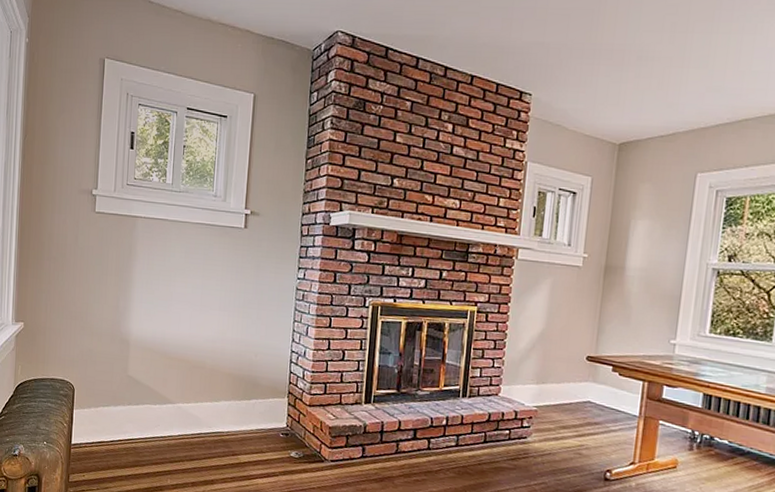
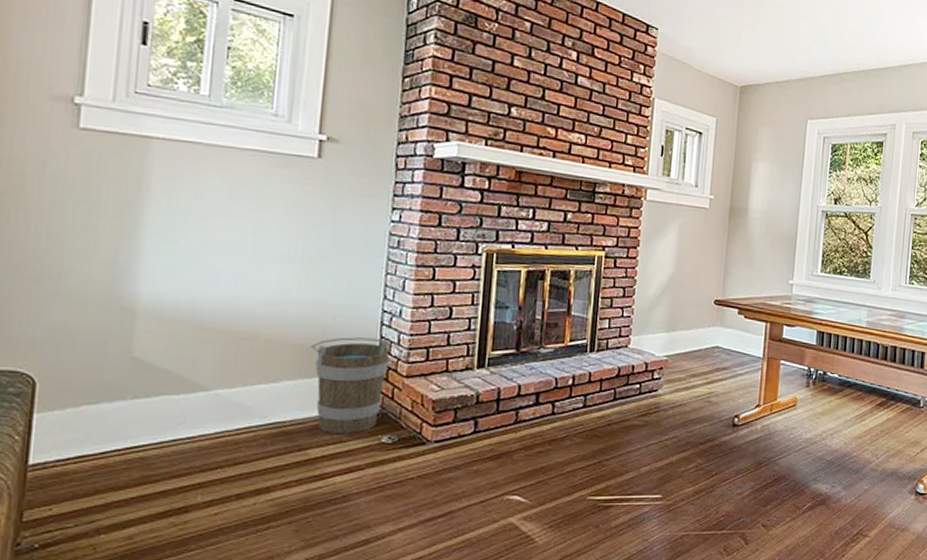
bucket: none [240,370,297,447] -> present [310,337,390,435]

